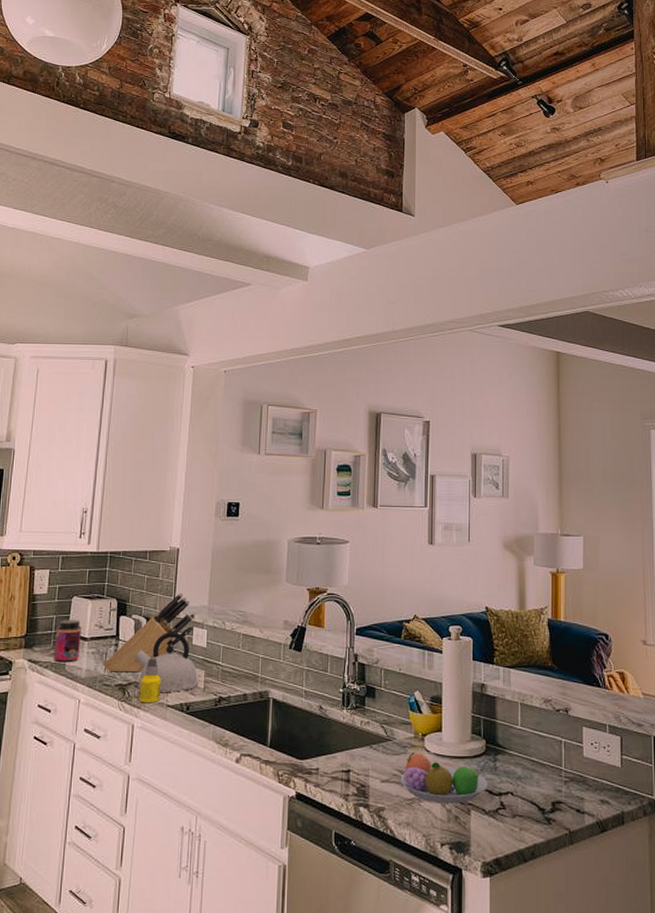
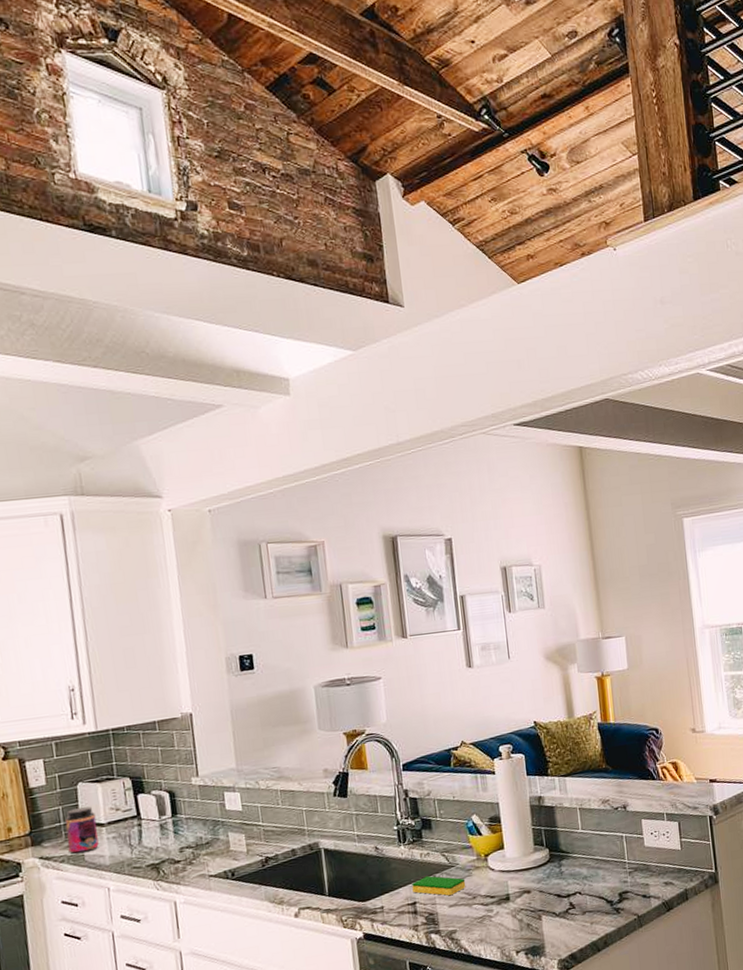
knife block: present [102,593,196,672] -> none [127,759,225,854]
kettle: present [133,631,199,692] -> none [161,800,241,865]
bottle: present [139,658,162,703] -> none [174,830,200,879]
dish sponge: none [348,745,400,771] -> present [412,875,466,896]
fruit bowl: present [400,752,488,804] -> none [468,872,556,917]

